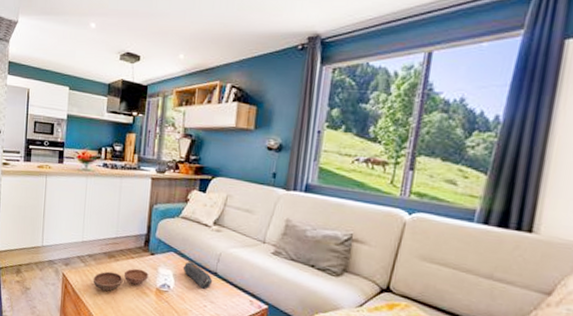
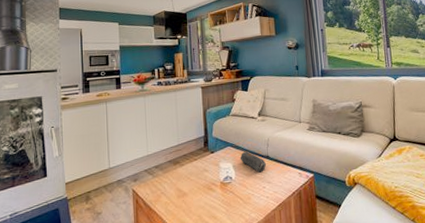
bowl: present [93,268,148,291] -> none [162,168,212,196]

